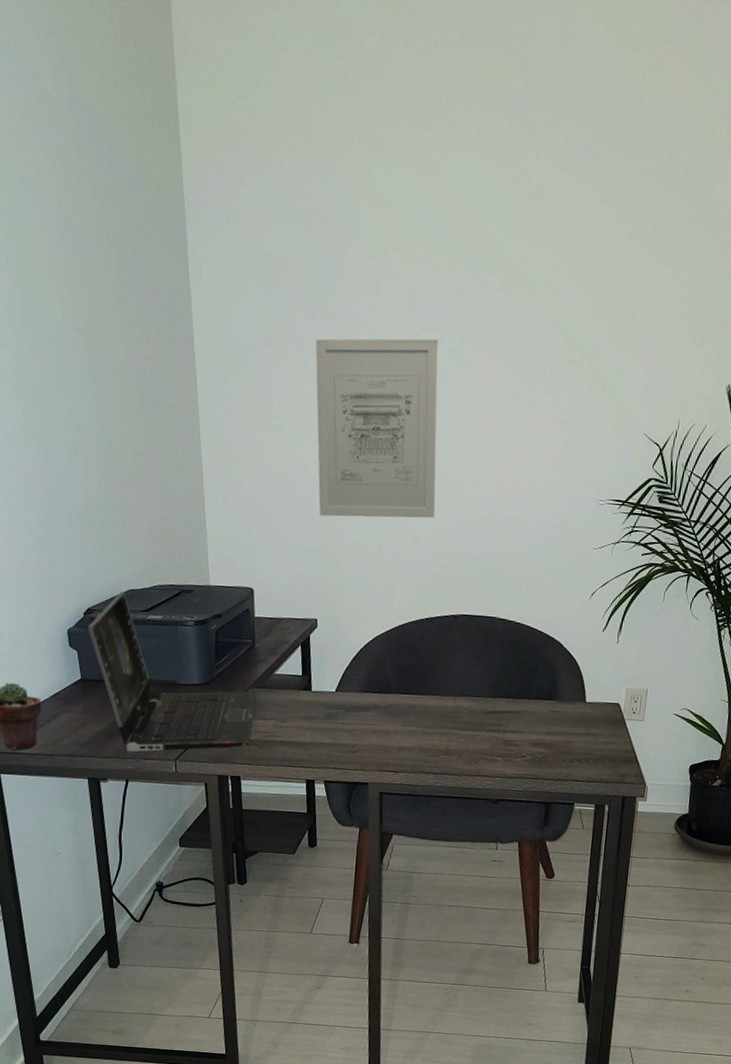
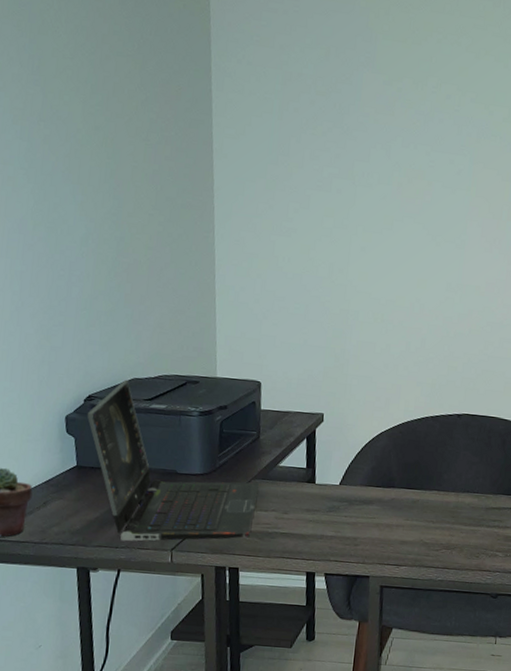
wall art: present [315,338,439,519] -> none [329,152,449,323]

